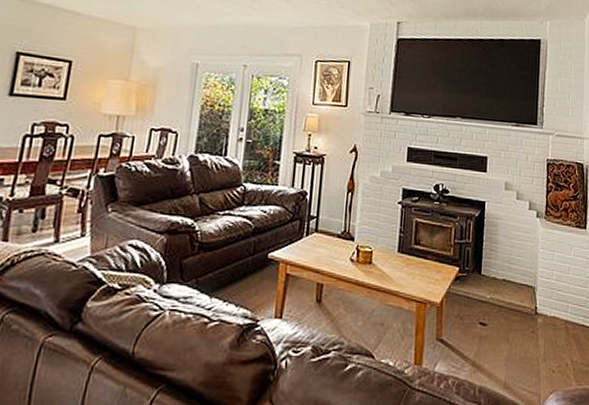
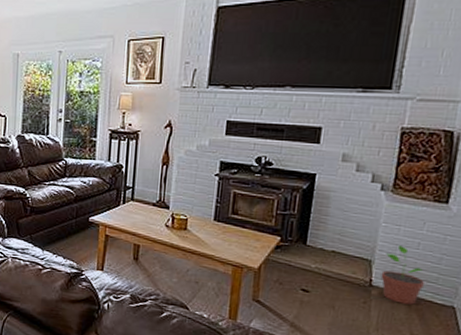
potted plant: none [543,271,576,330] -> present [380,245,424,305]

